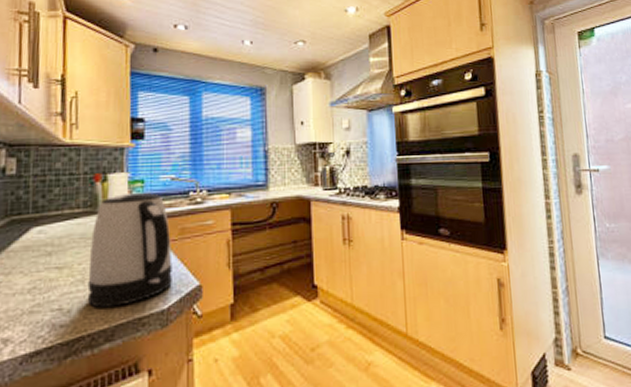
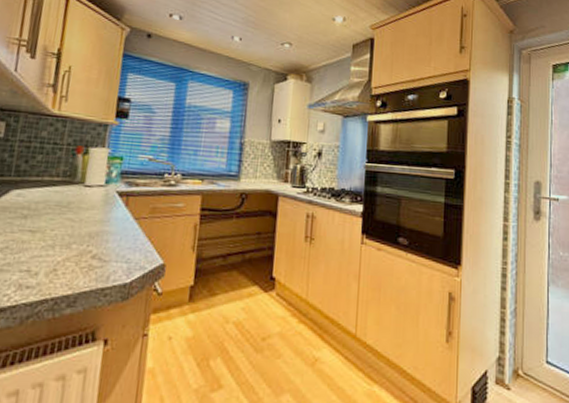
kettle: present [87,192,172,308] -> none [54,167,142,275]

